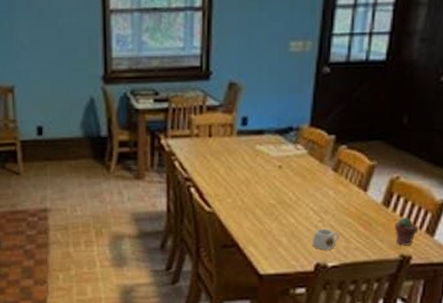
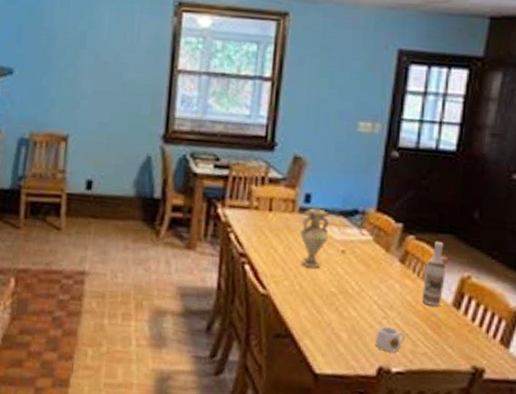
vase: none [239,129,267,185] -> present [300,208,330,268]
wine bottle: none [354,147,376,206] -> present [422,240,446,306]
potted succulent: present [395,217,418,246] -> none [466,322,491,357]

